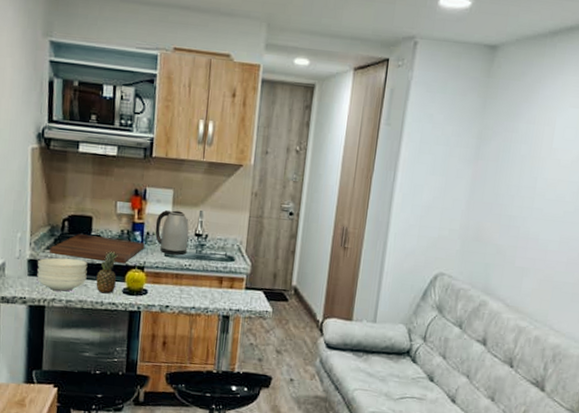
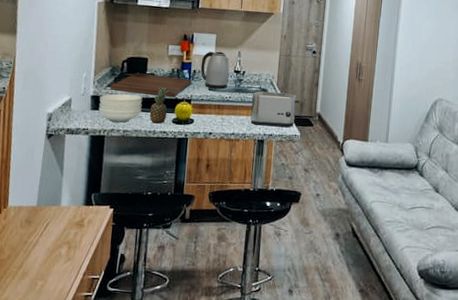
toaster: none [214,258,273,303] -> present [250,91,300,128]

